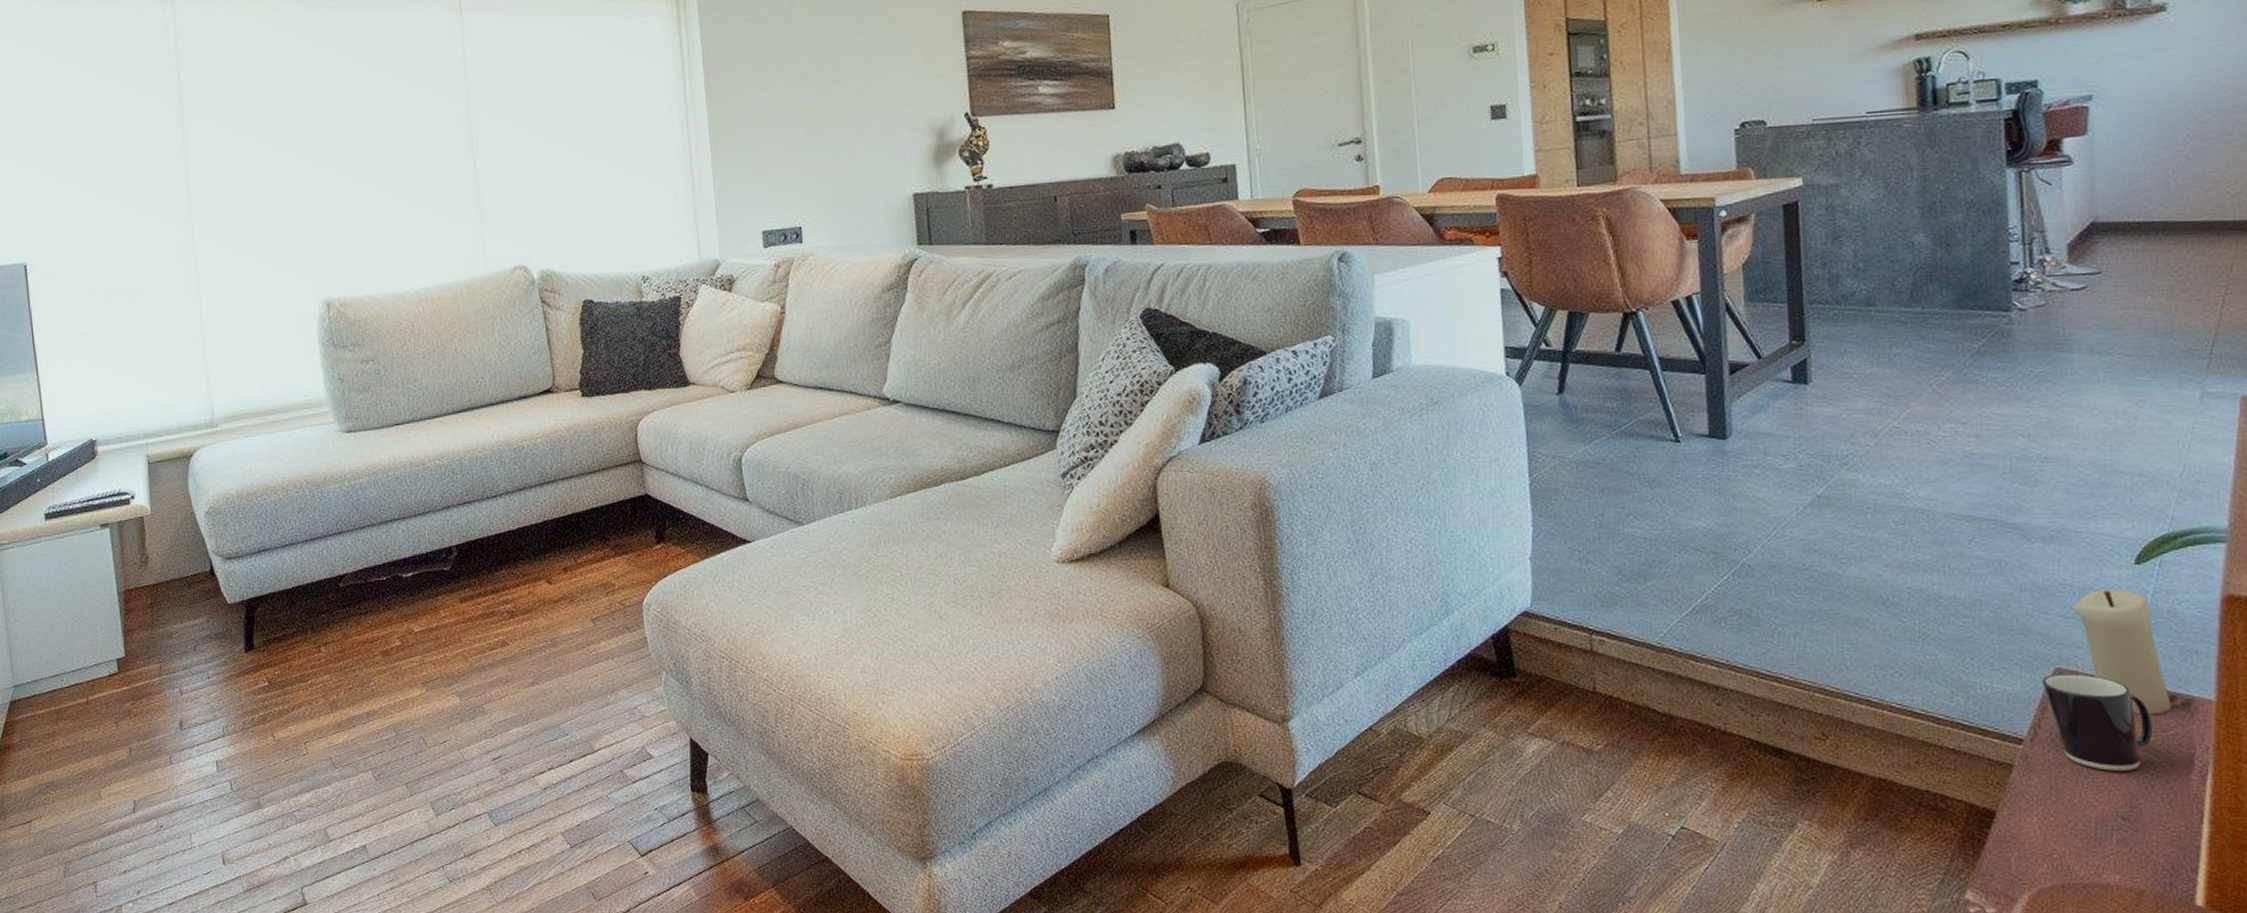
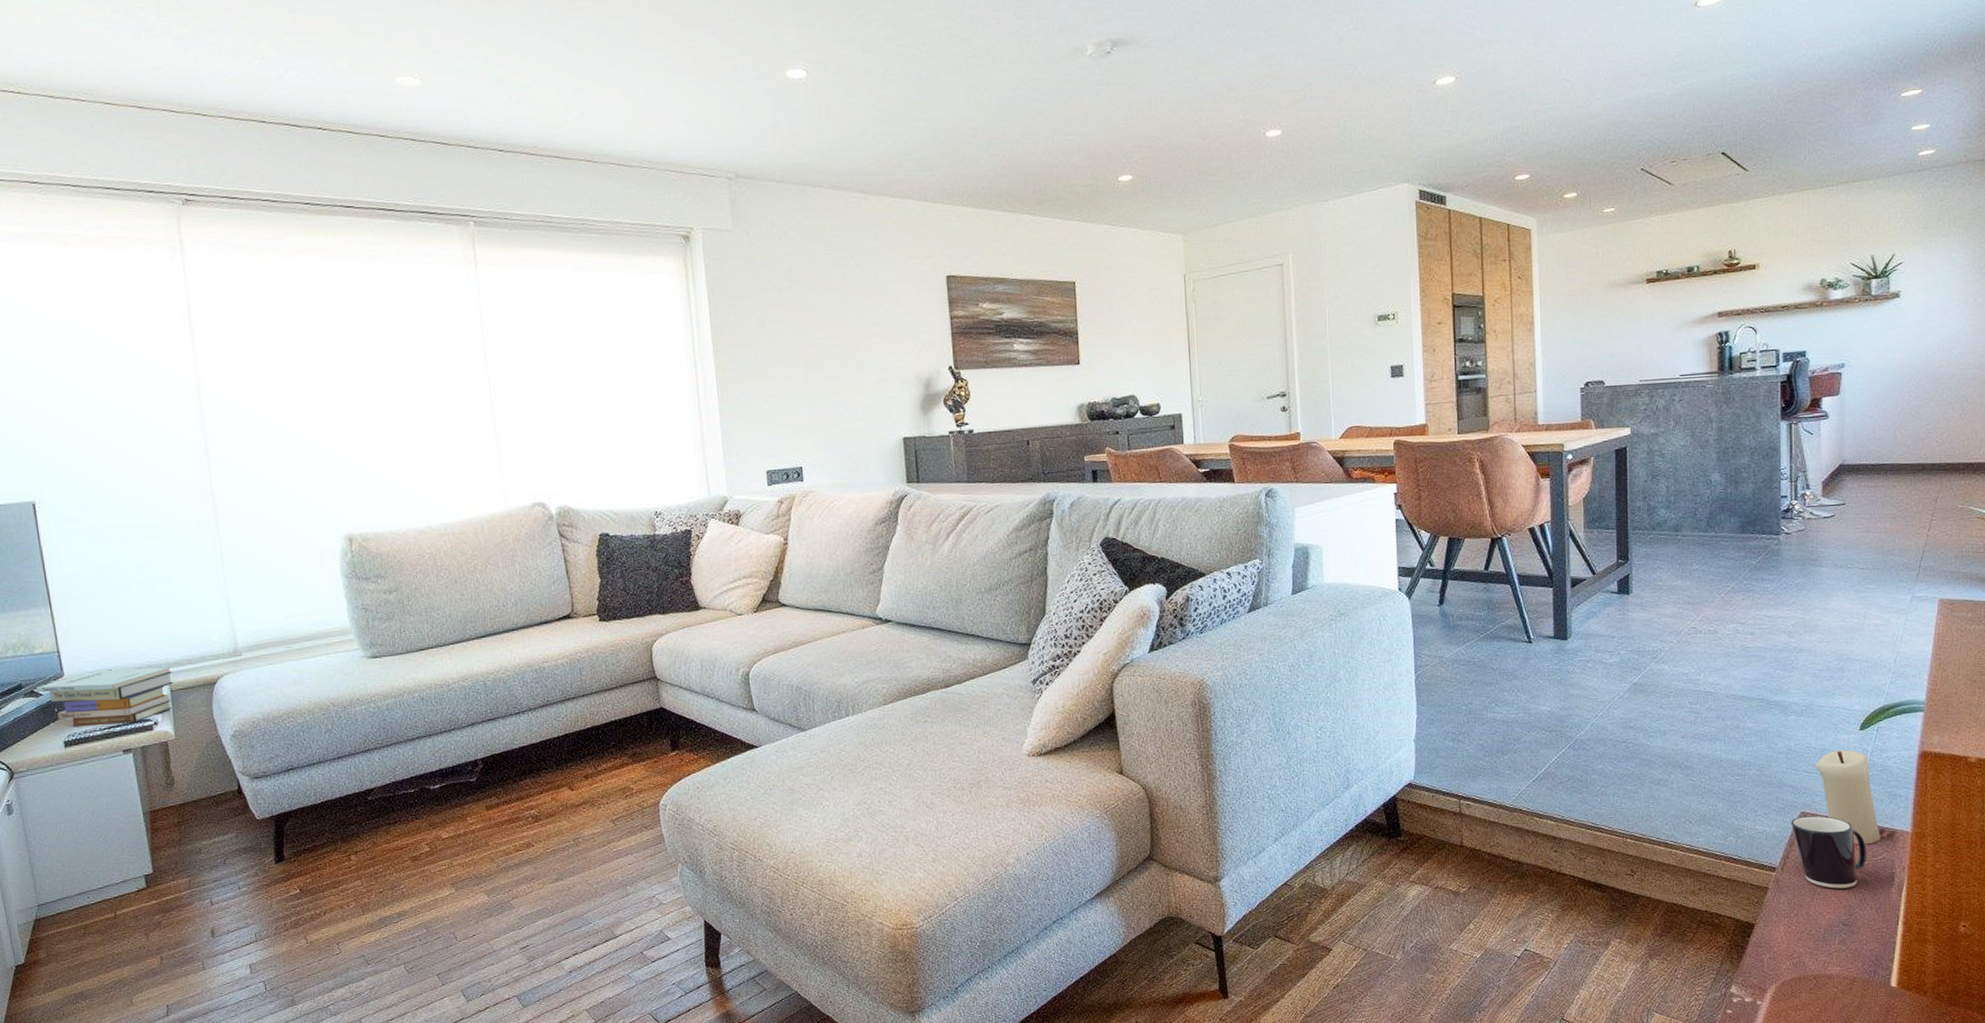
books: none [21,438,151,499] -> present [36,667,174,727]

